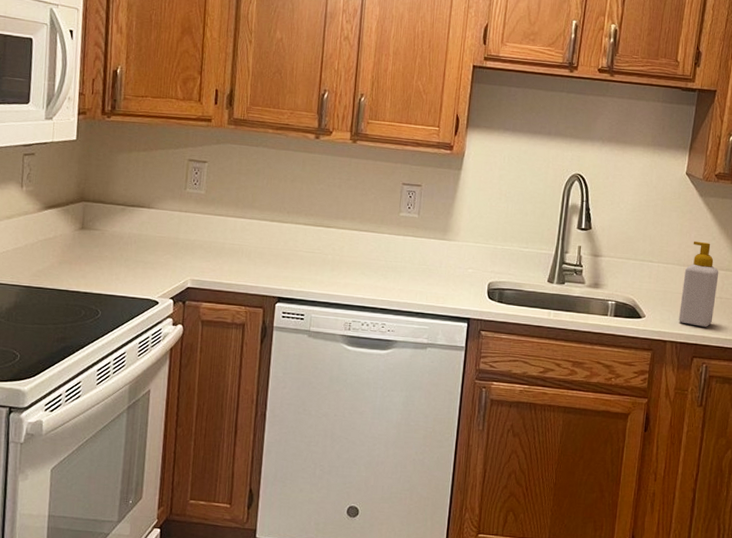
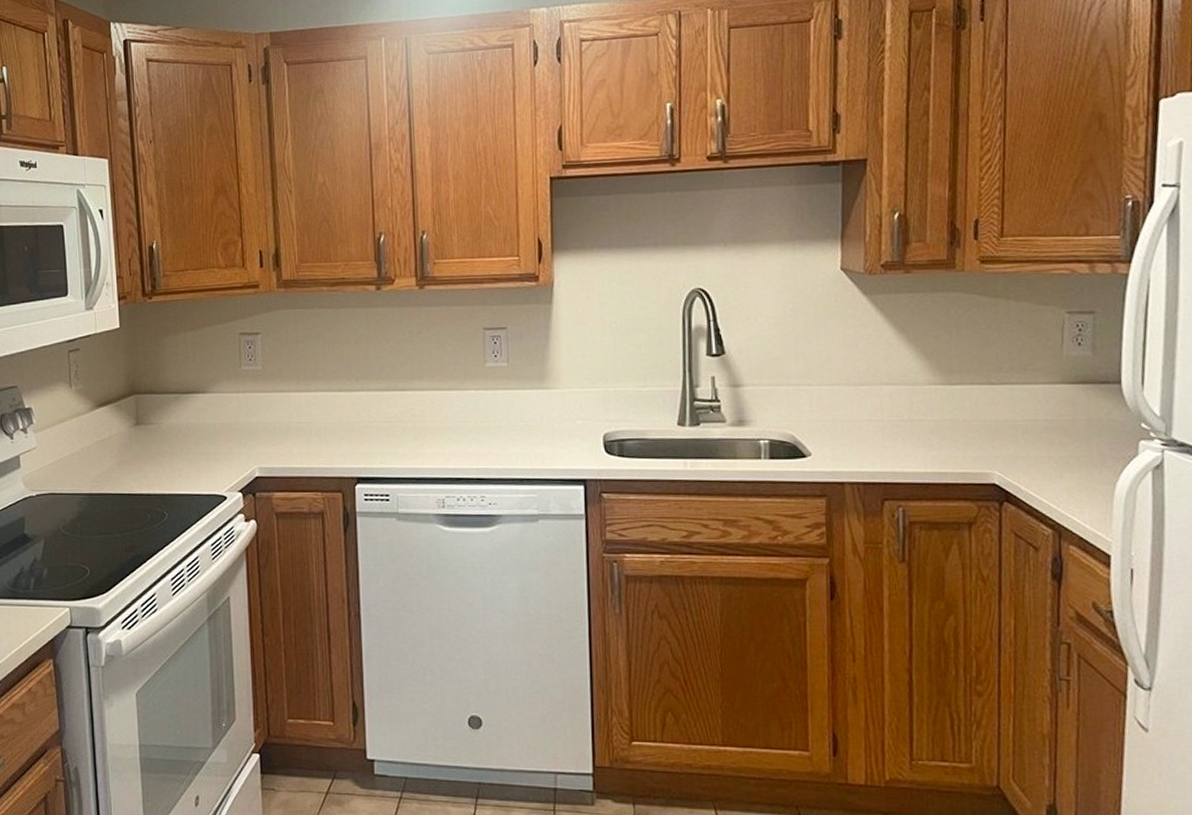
soap bottle: present [679,241,719,327] -> none [856,351,904,460]

